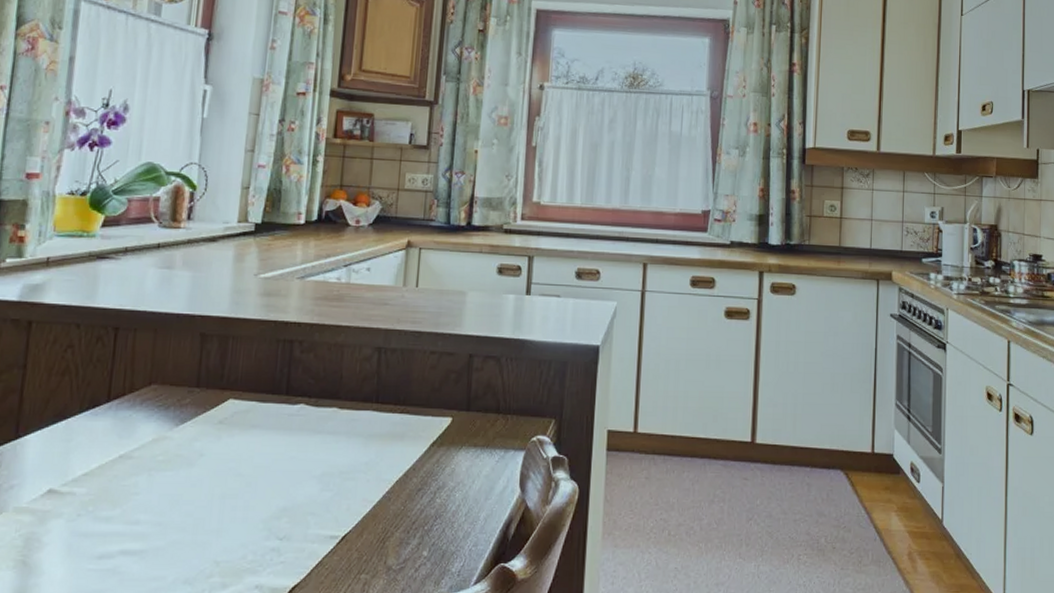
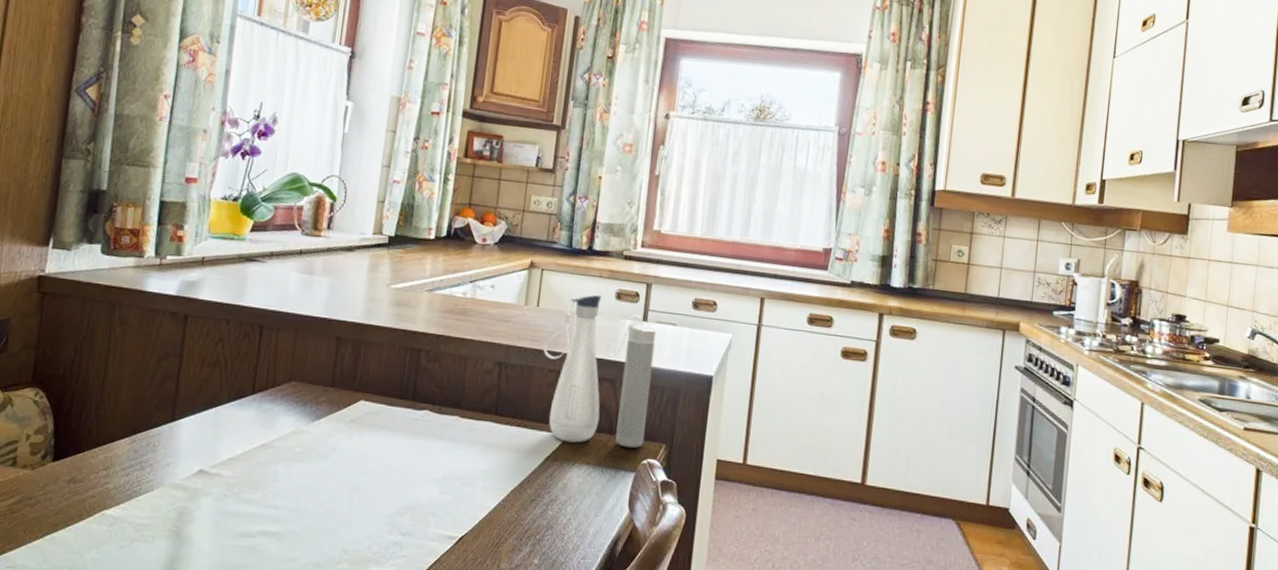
water bottle: none [424,271,541,426] -> present [543,294,657,449]

